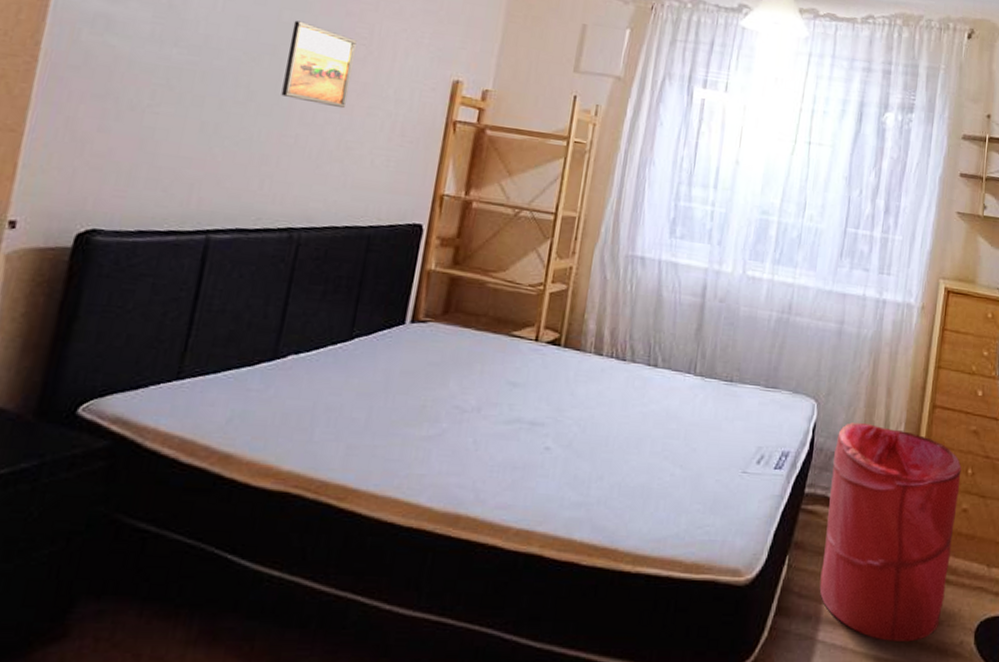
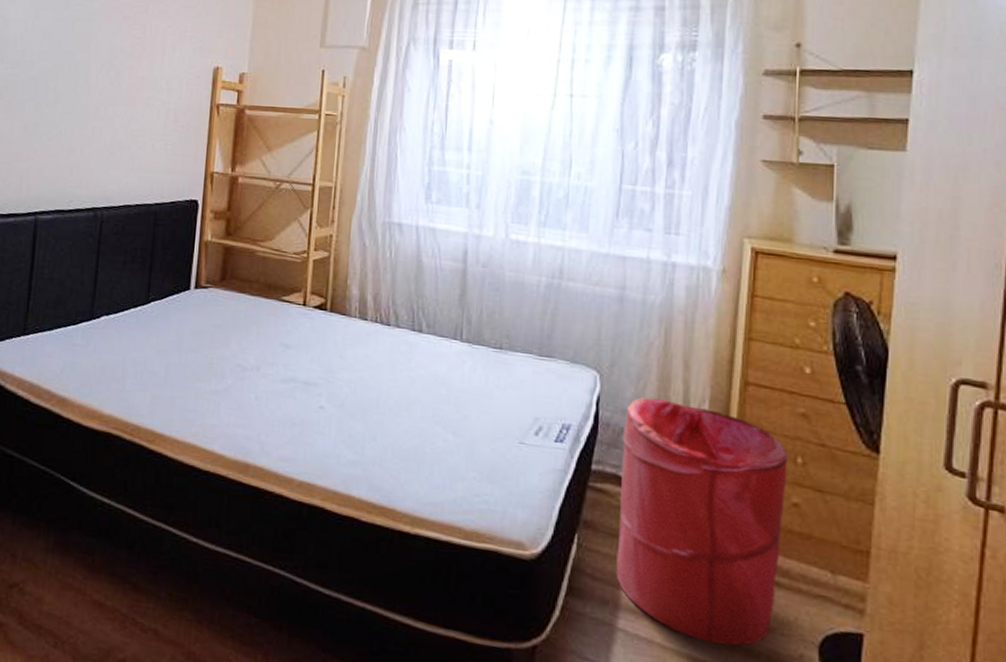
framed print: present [281,20,357,109] -> none [79,29,133,102]

